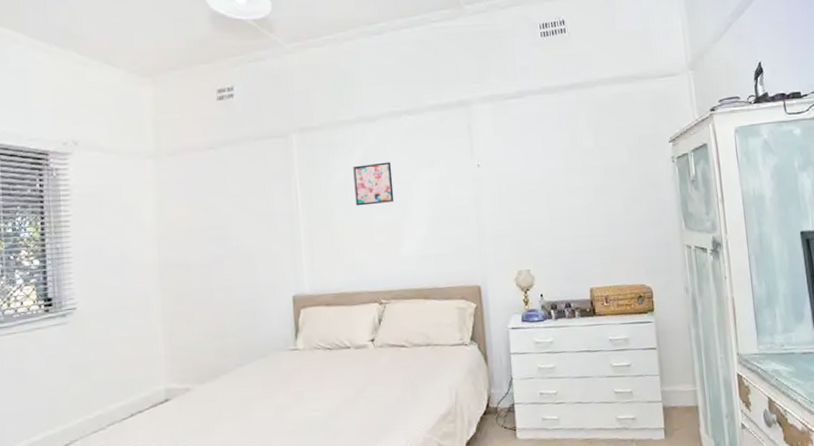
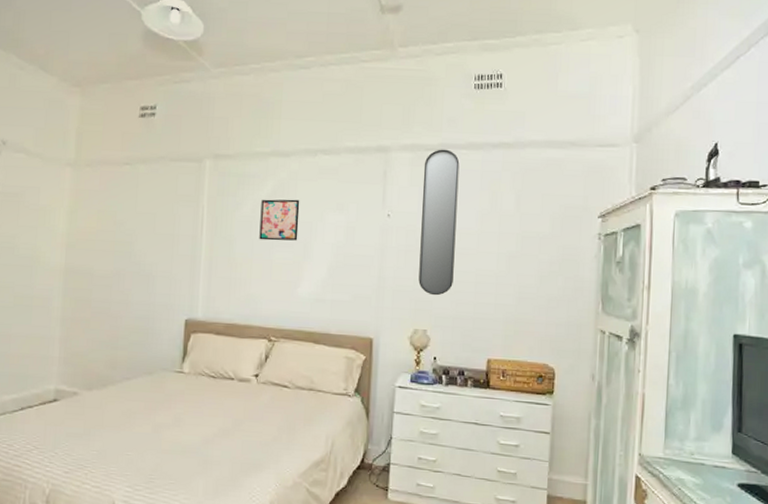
home mirror: none [504,96,548,236] -> present [418,149,460,296]

